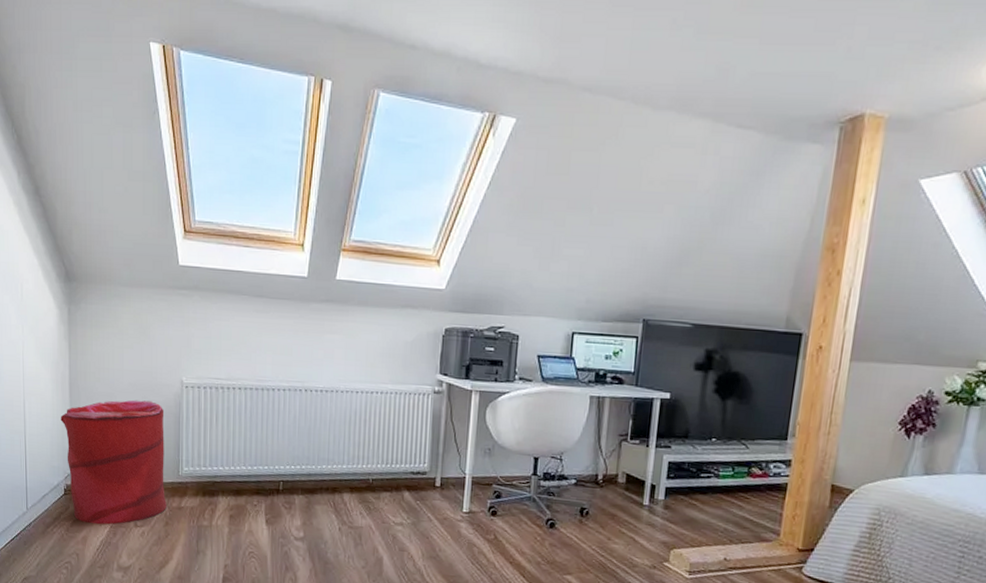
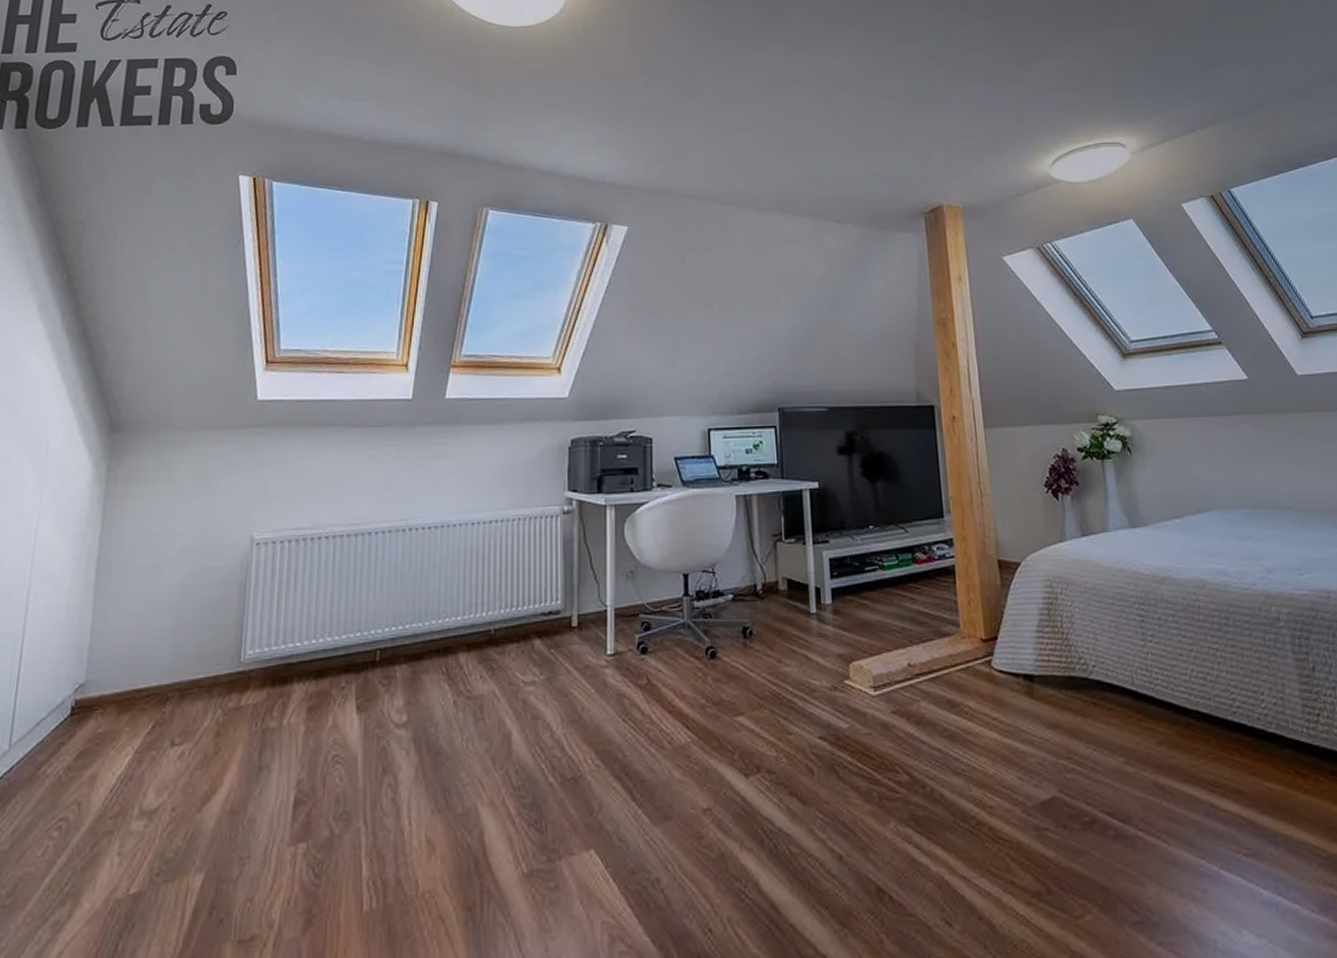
laundry hamper: present [60,400,167,525] -> none [78,568,226,753]

